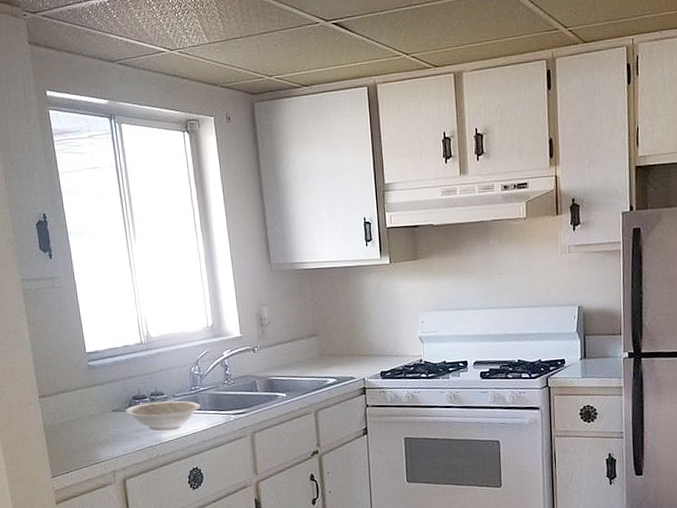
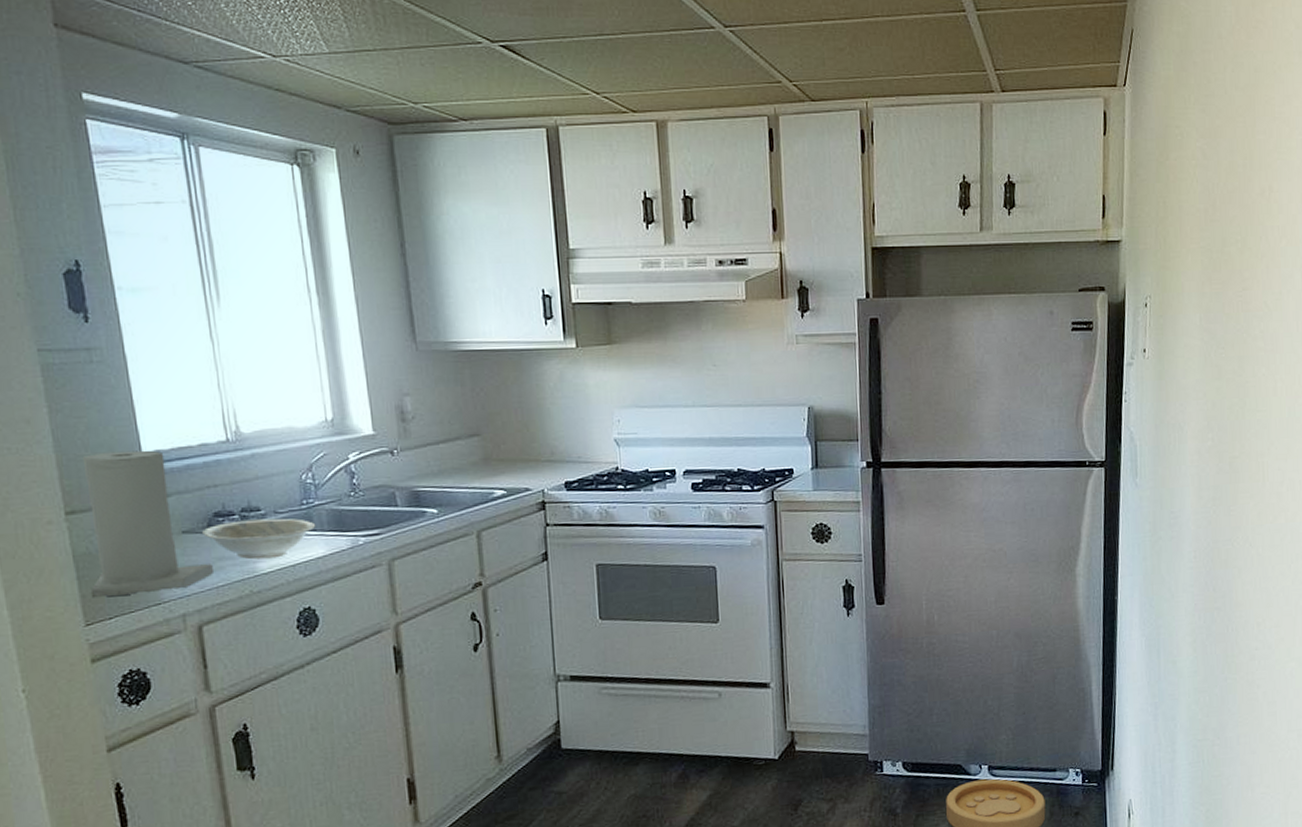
paper towel: none [49,351,134,458] -> present [82,450,215,598]

